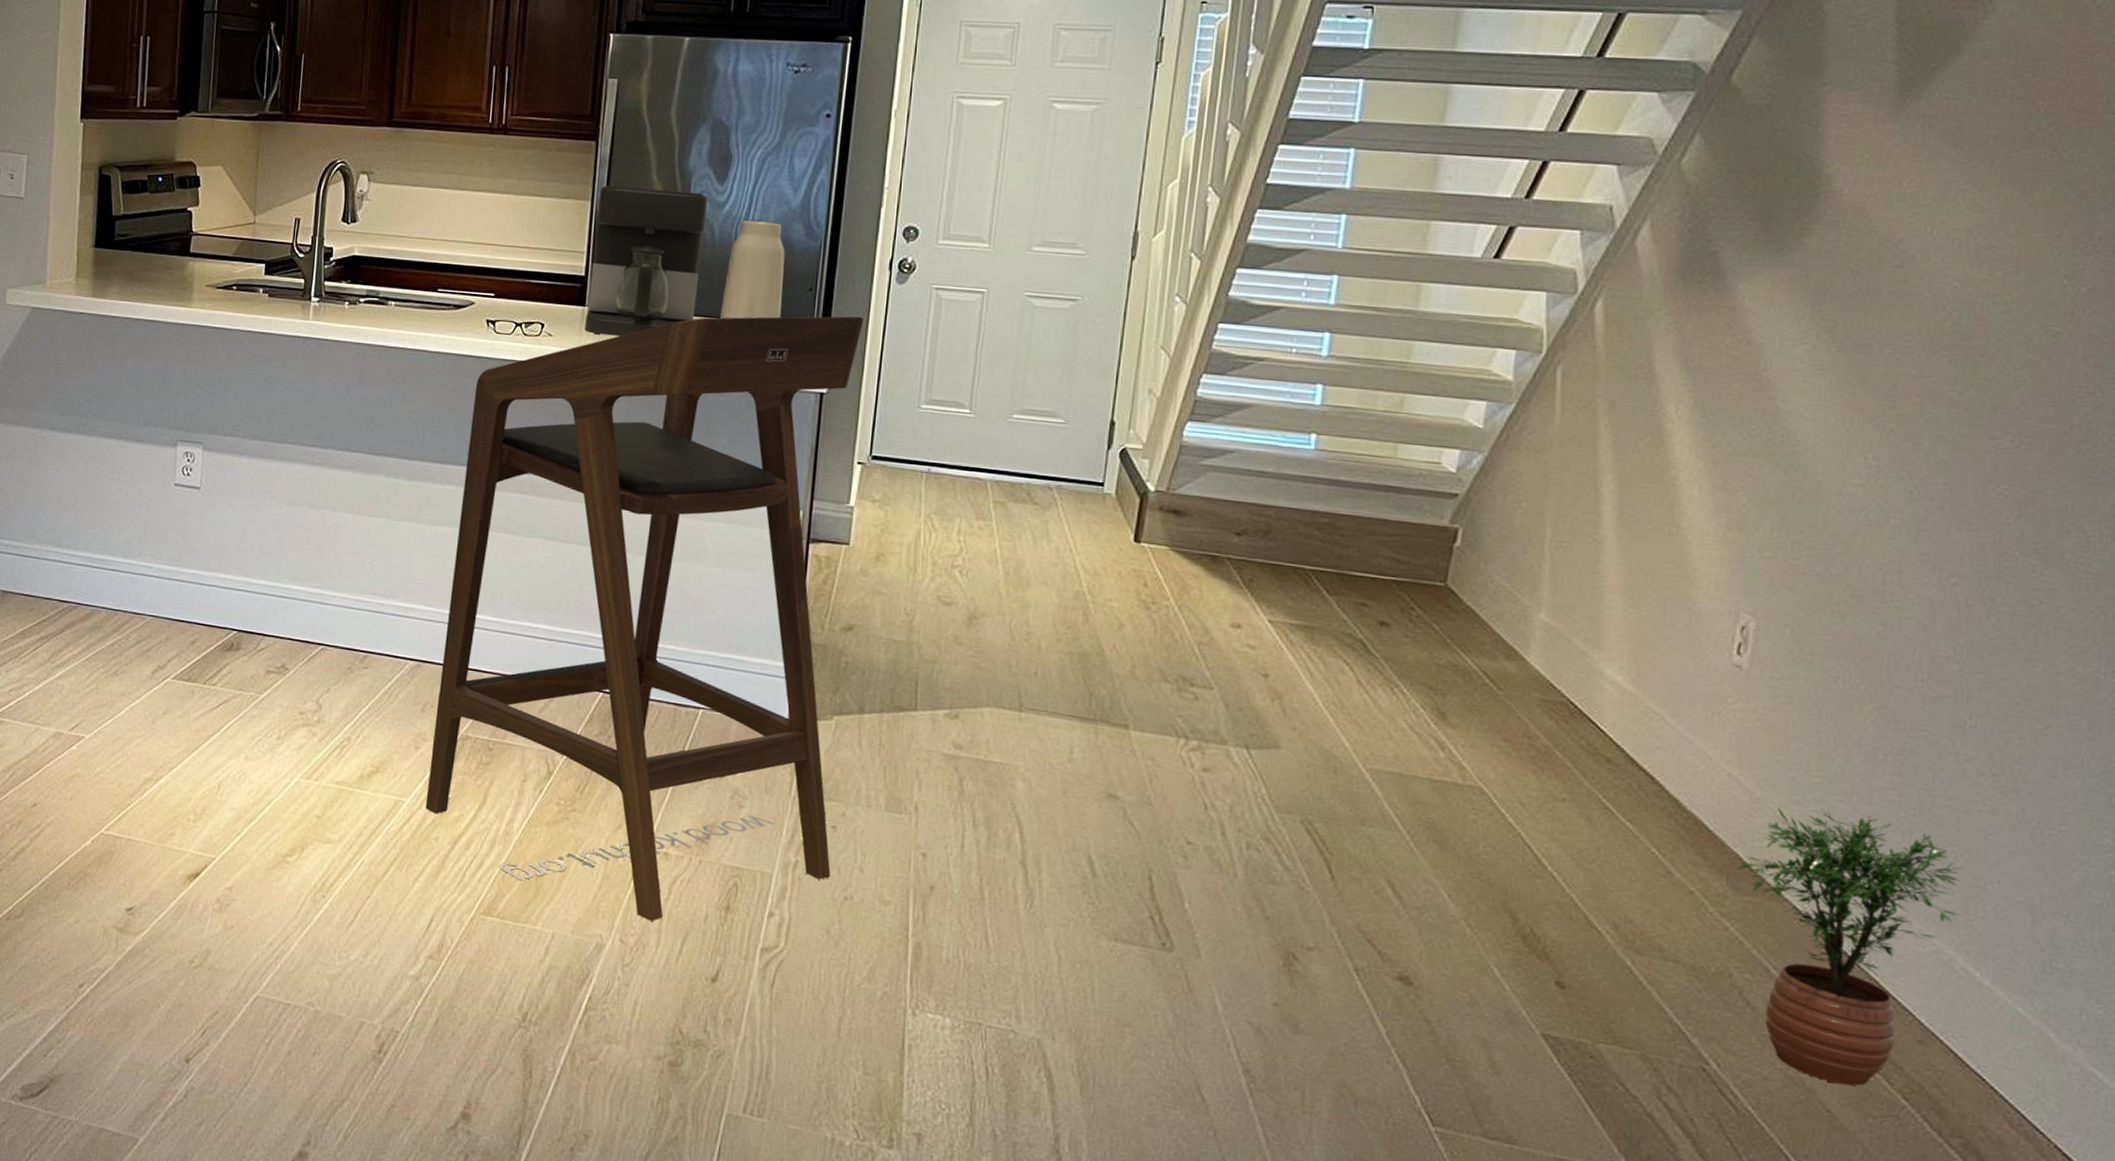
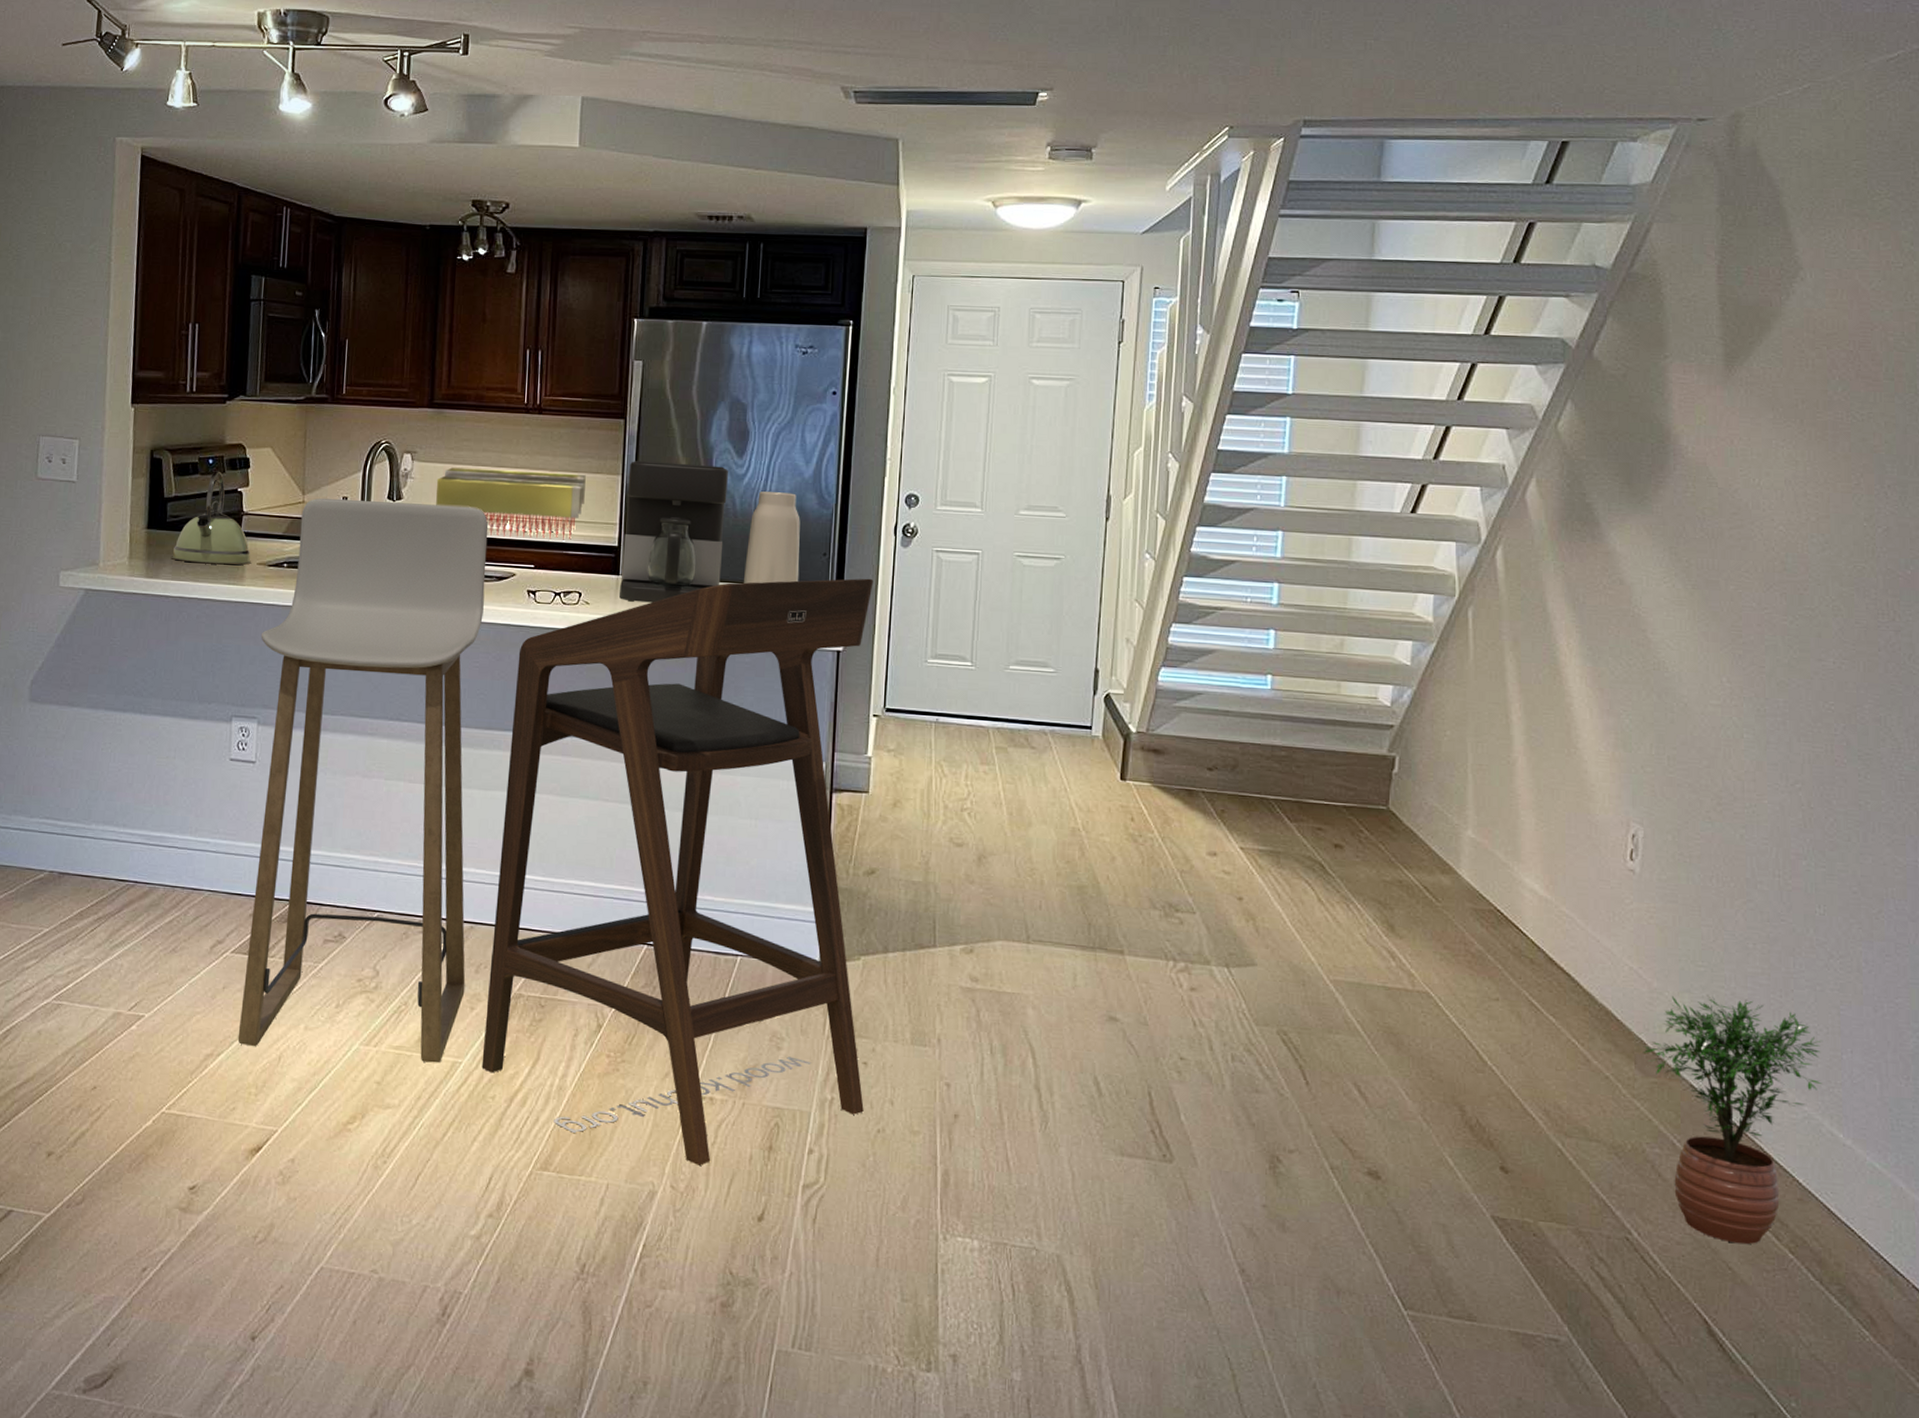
kettle: none [118,189,200,287] -> present [171,471,252,565]
bar stool: none [177,219,447,801] -> present [237,498,489,1063]
dish rack: none [392,189,553,269] -> present [436,467,586,541]

